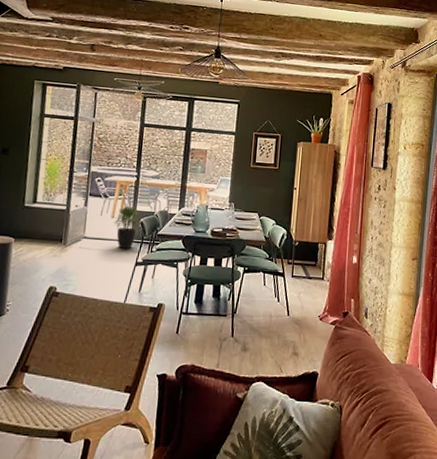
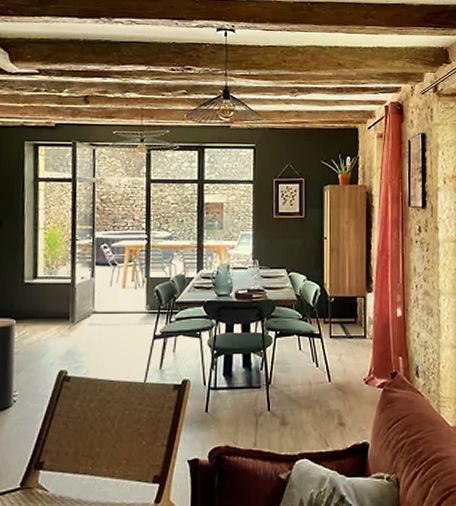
potted plant: present [114,205,139,249] -> none [126,272,153,322]

